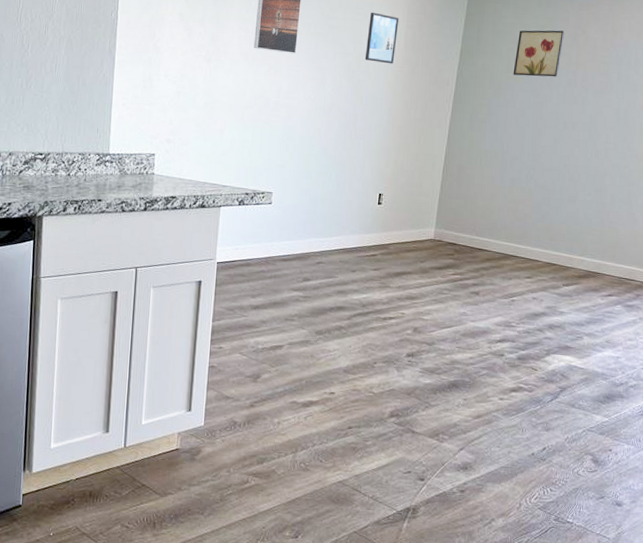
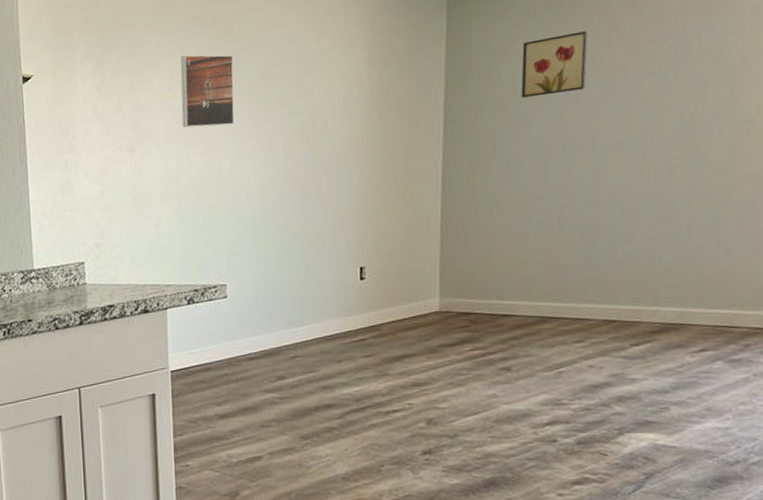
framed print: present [364,12,399,64] -> none [320,58,359,116]

